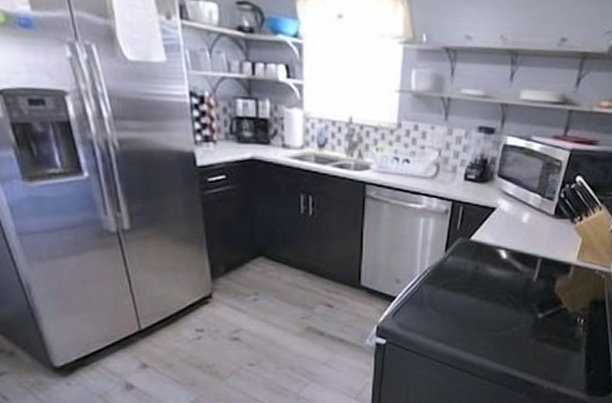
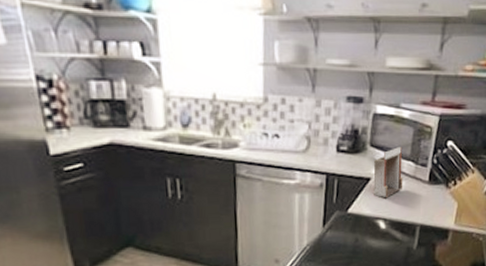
cereal box: none [498,178,529,229] -> present [373,146,403,198]

